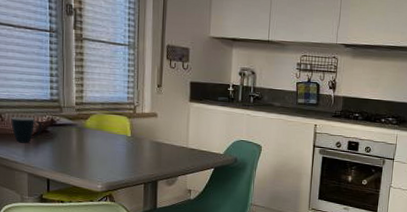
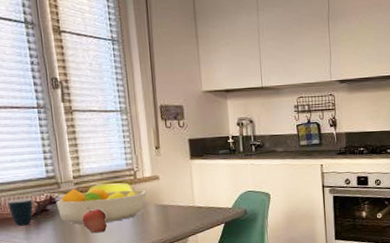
fruit bowl: none [56,114,143,152] -> present [56,187,147,224]
fruit: none [79,134,103,160] -> present [82,207,107,234]

